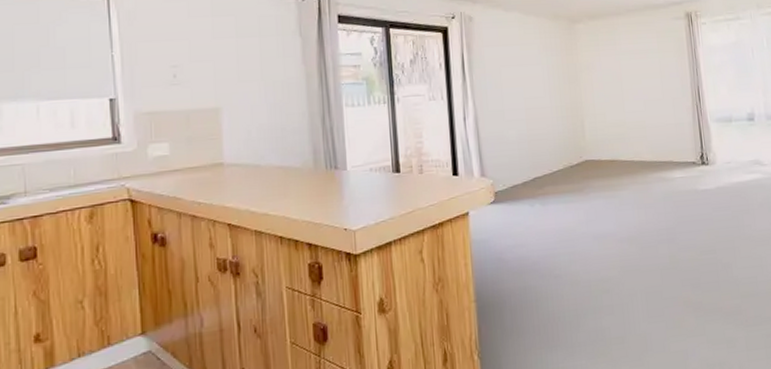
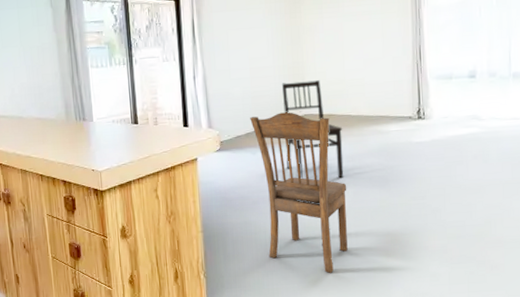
dining chair: none [527,157,638,345] -> present [250,112,348,273]
dining chair: none [559,122,630,234] -> present [281,80,344,179]

